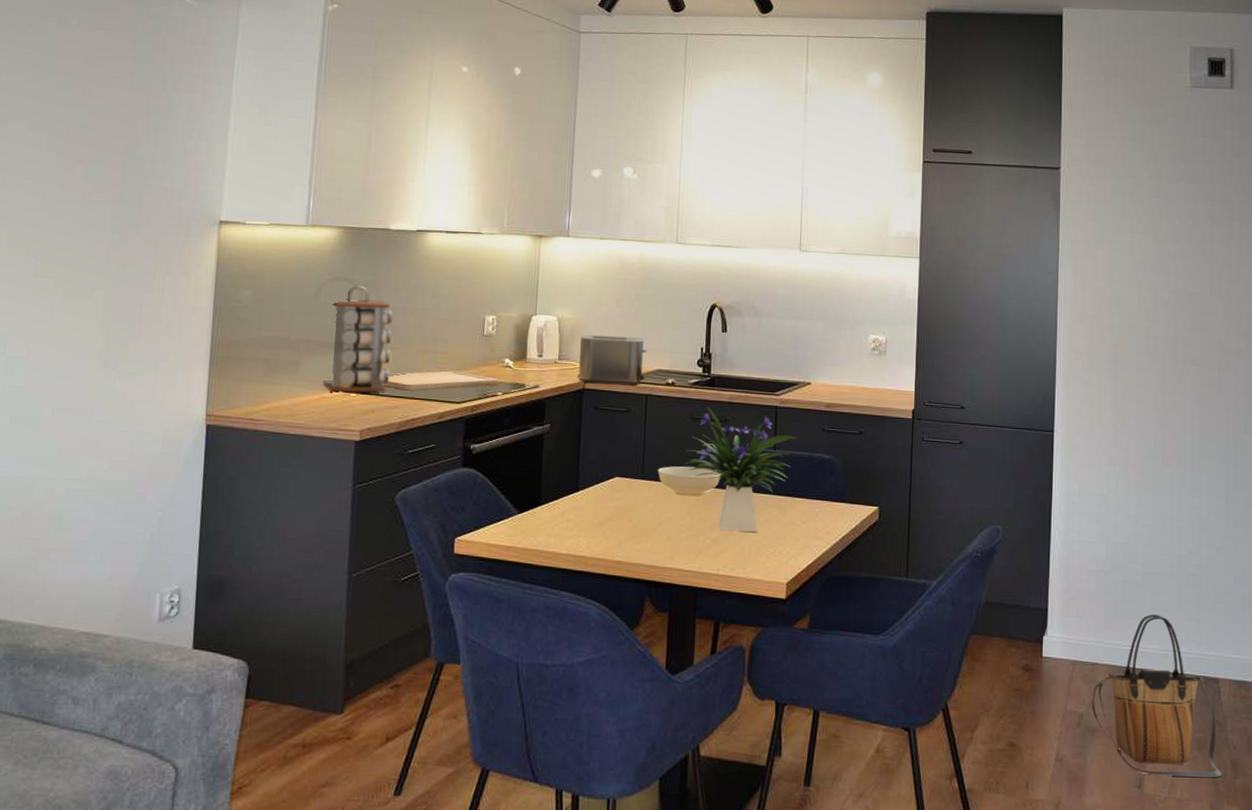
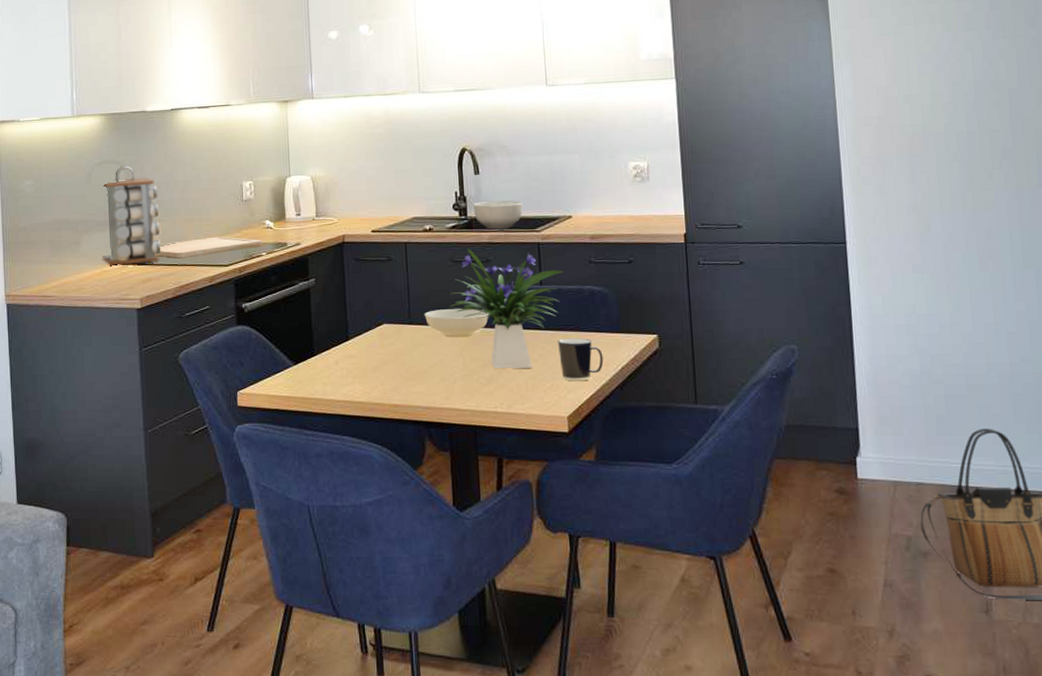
toaster: present [578,334,647,386] -> none [334,187,402,237]
bowl: none [717,360,766,390] -> present [473,200,523,230]
mug: none [784,504,826,549] -> present [557,338,604,382]

